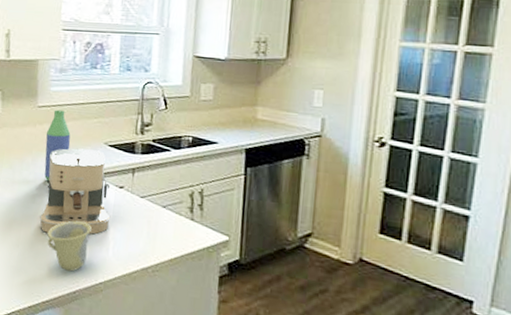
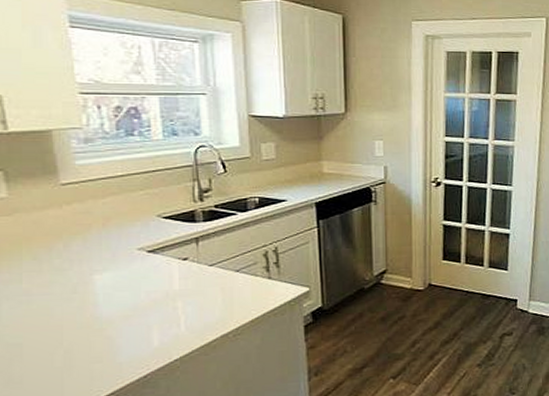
coffee maker: present [40,148,111,235] -> none [86,224,177,322]
bottle: present [44,109,71,181] -> none [77,185,113,266]
cup: present [47,220,92,272] -> none [100,302,156,357]

